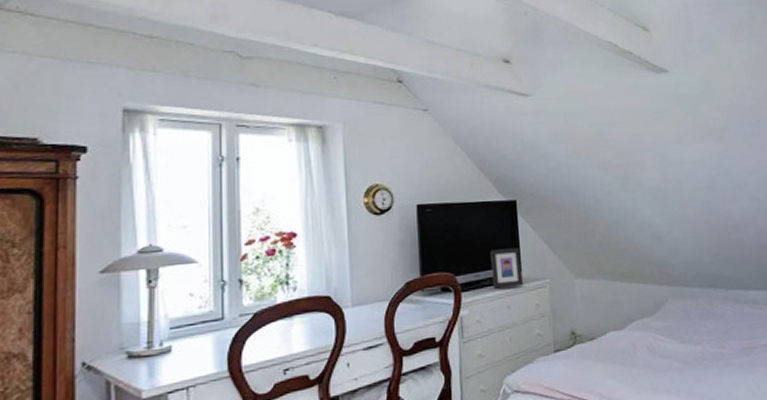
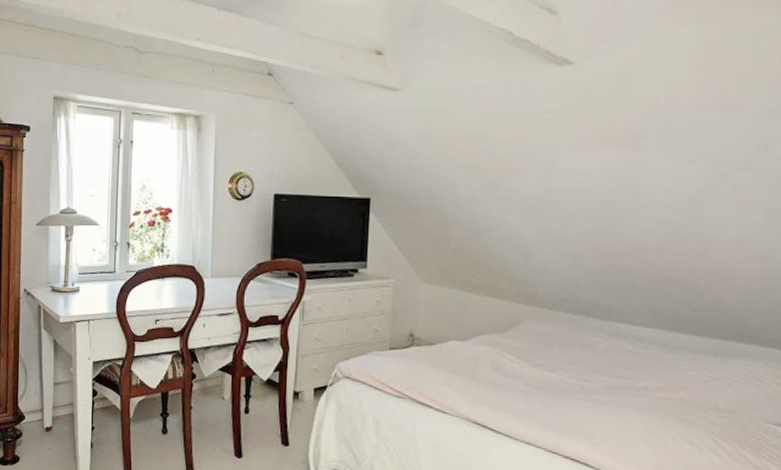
picture frame: present [490,247,524,289] -> none [337,244,368,282]

